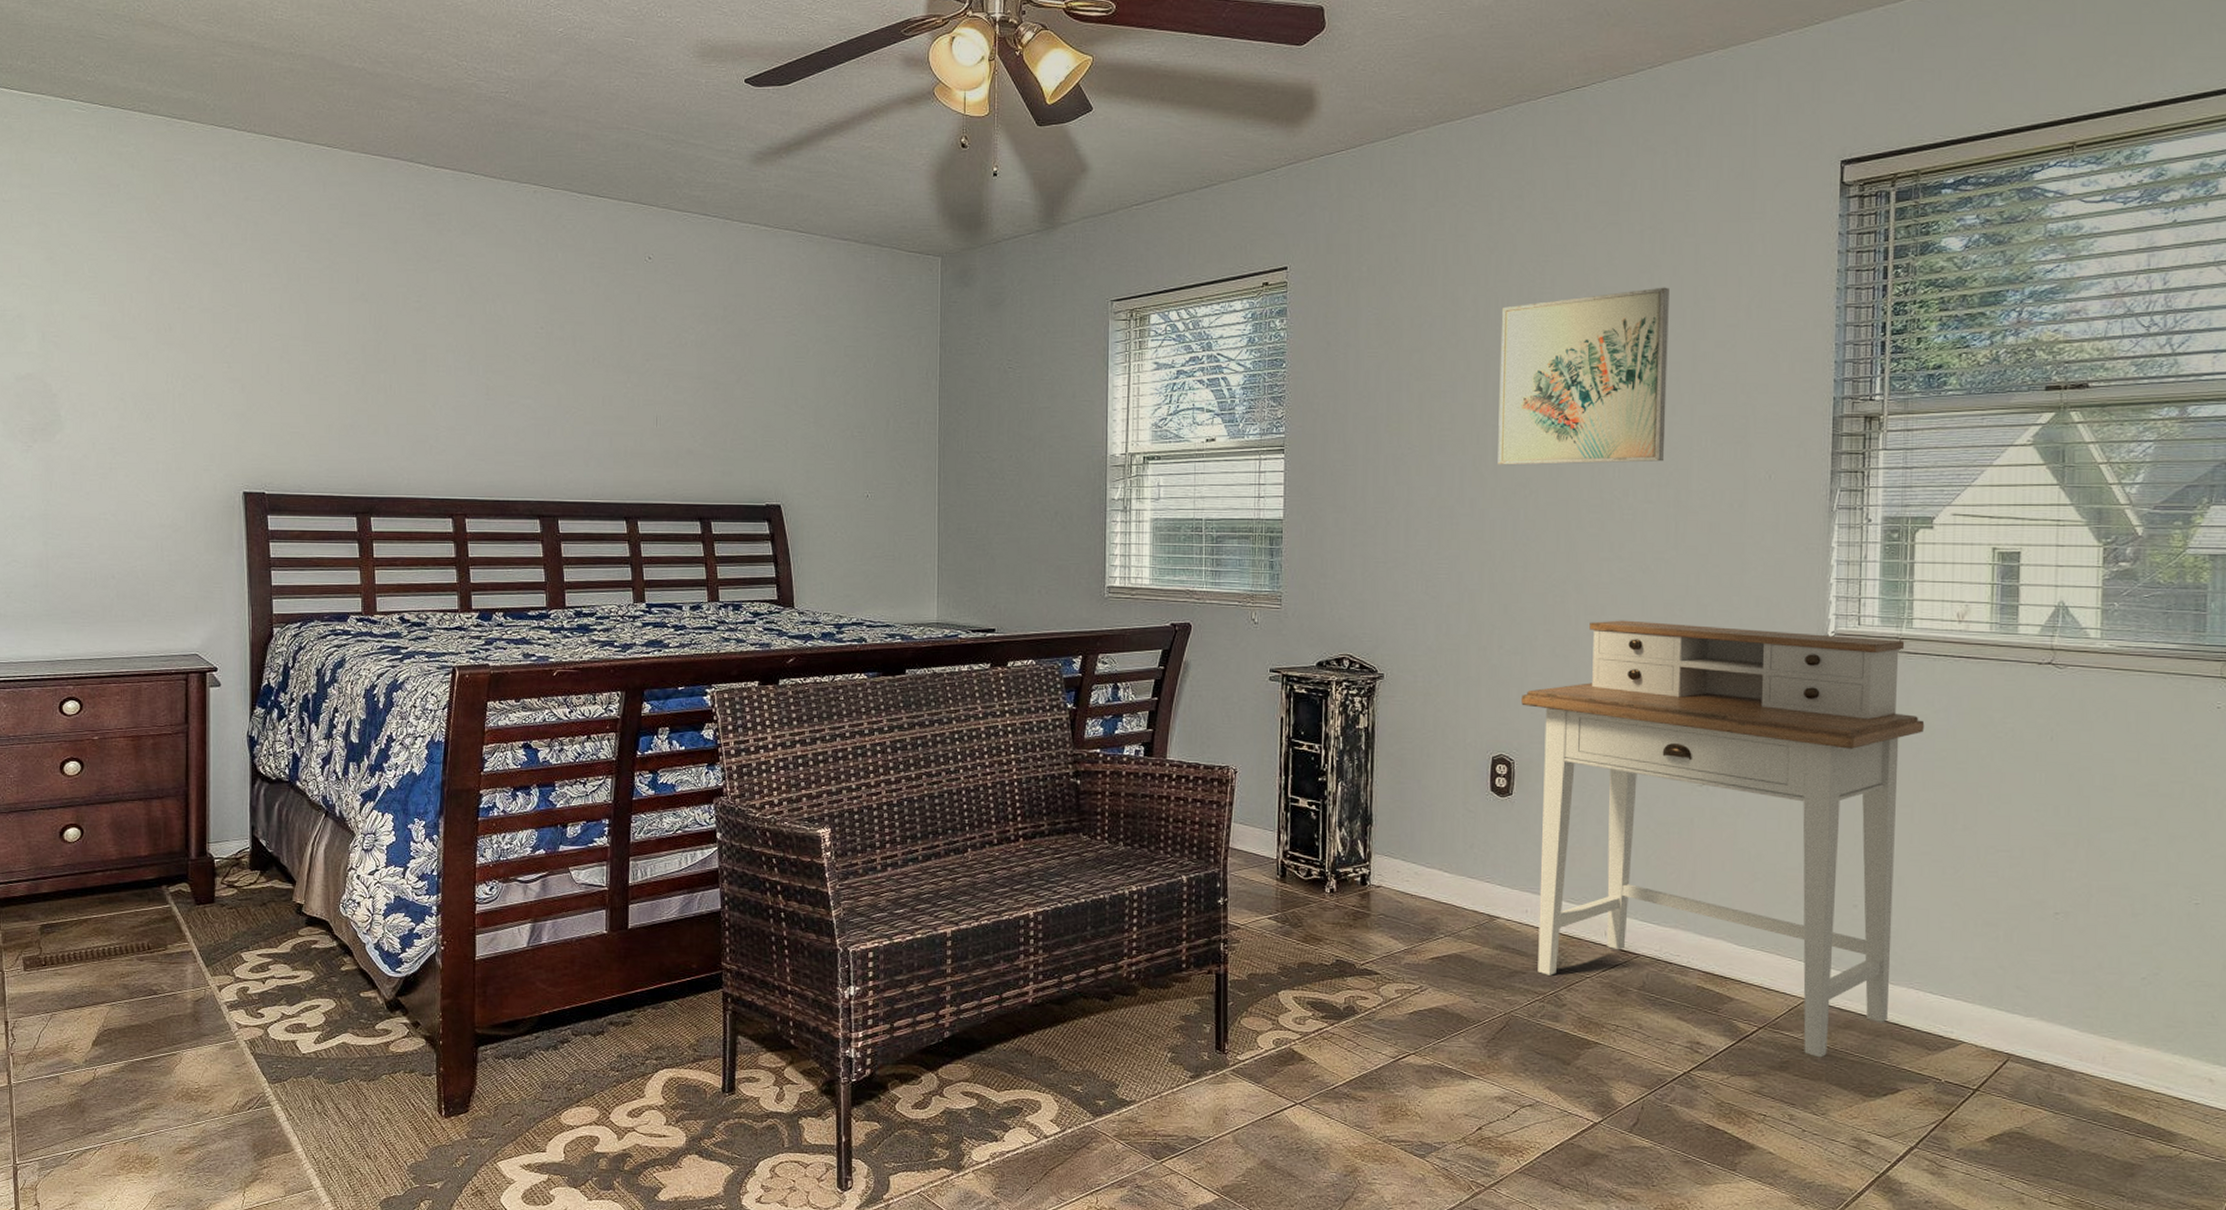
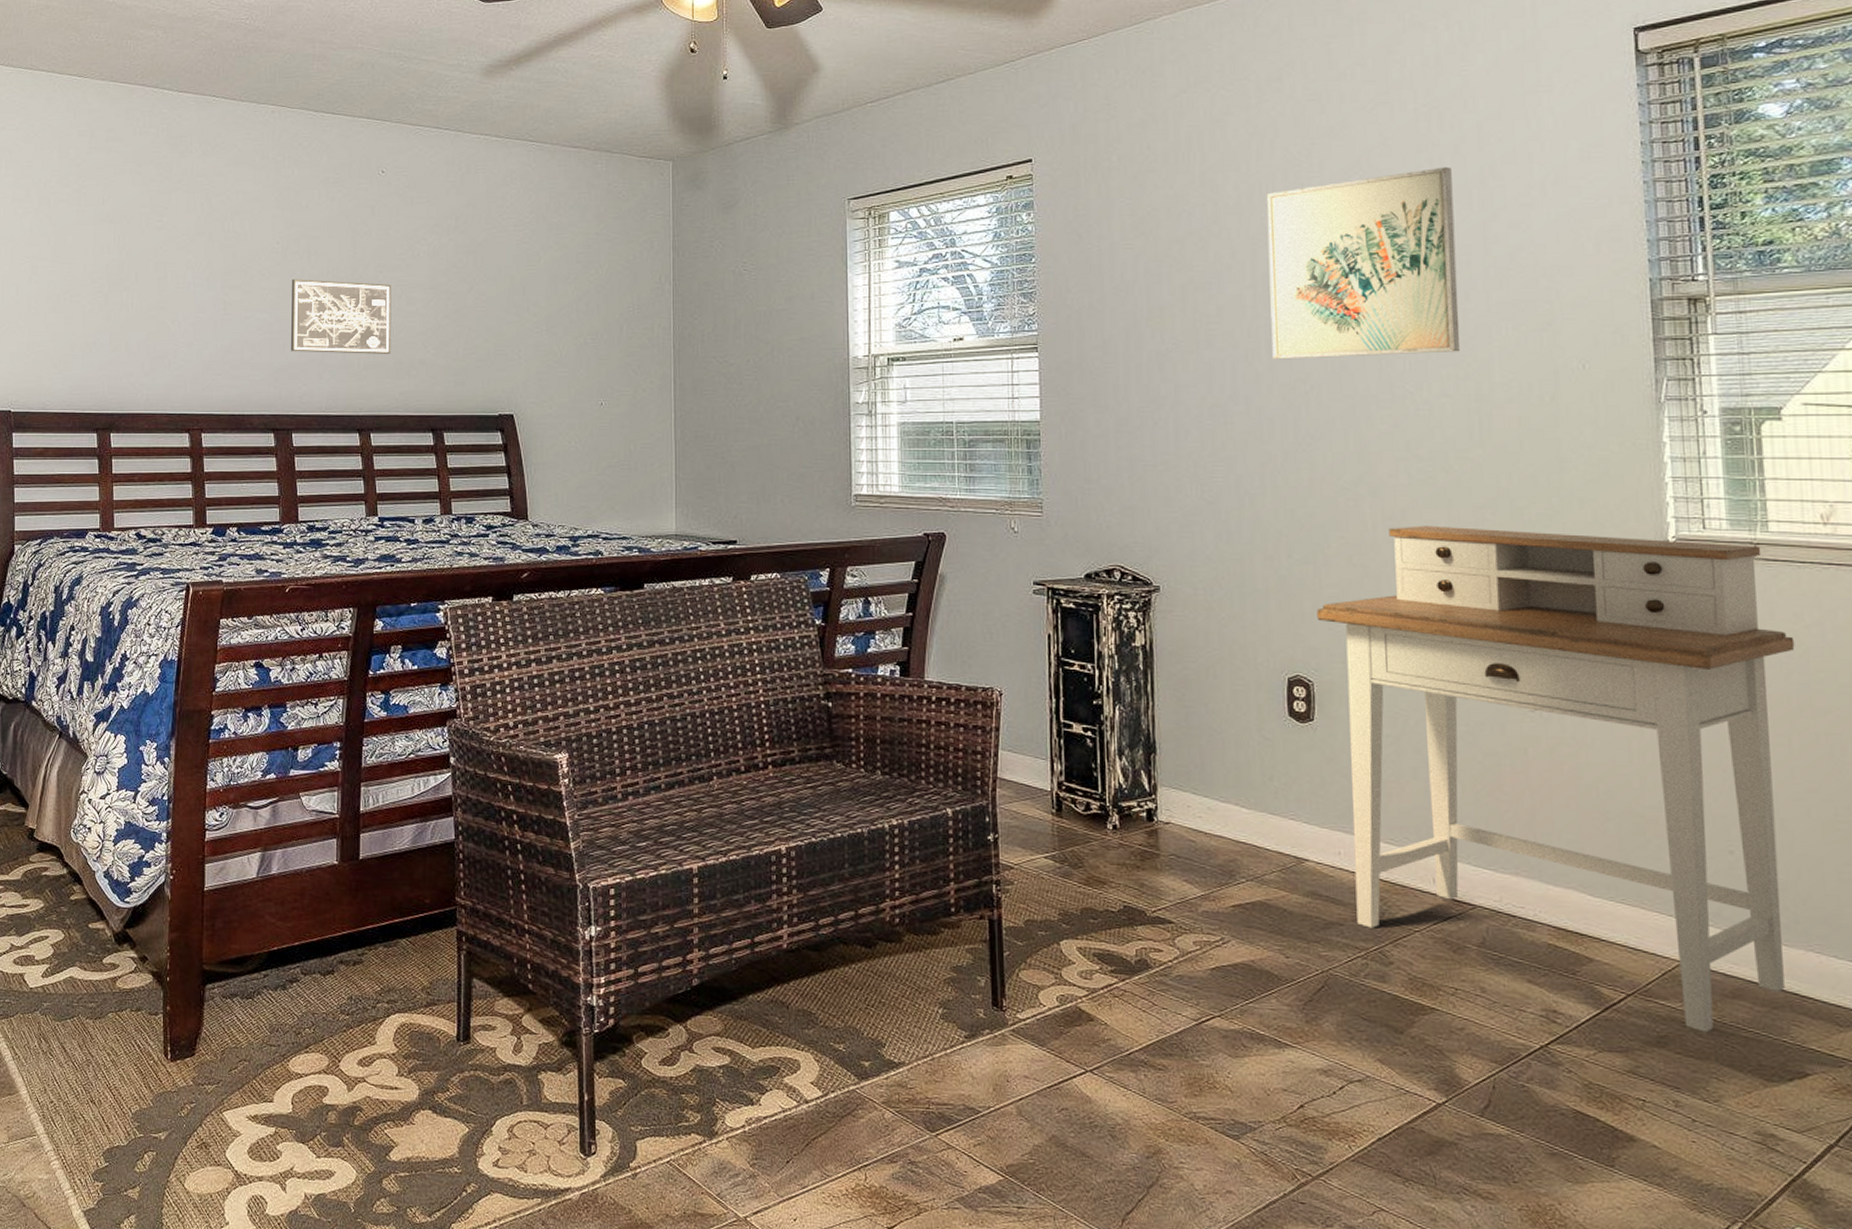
wall art: none [556,364,659,443] -> present [291,278,392,354]

